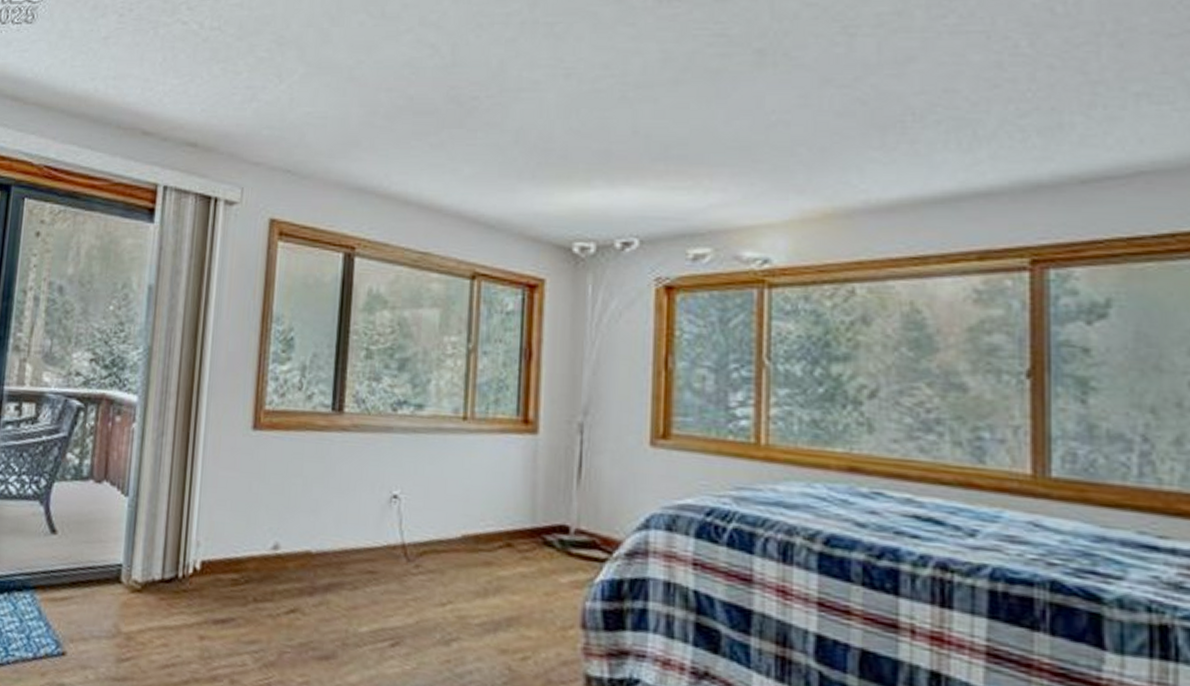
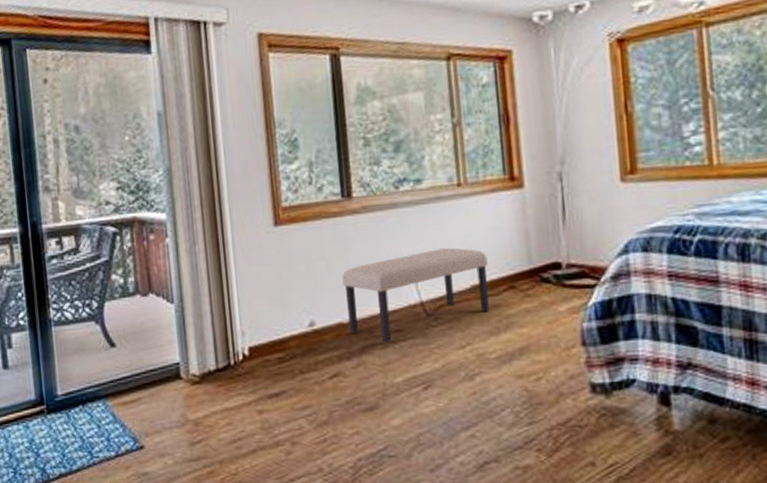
bench: none [317,486,485,584] -> present [342,248,489,343]

